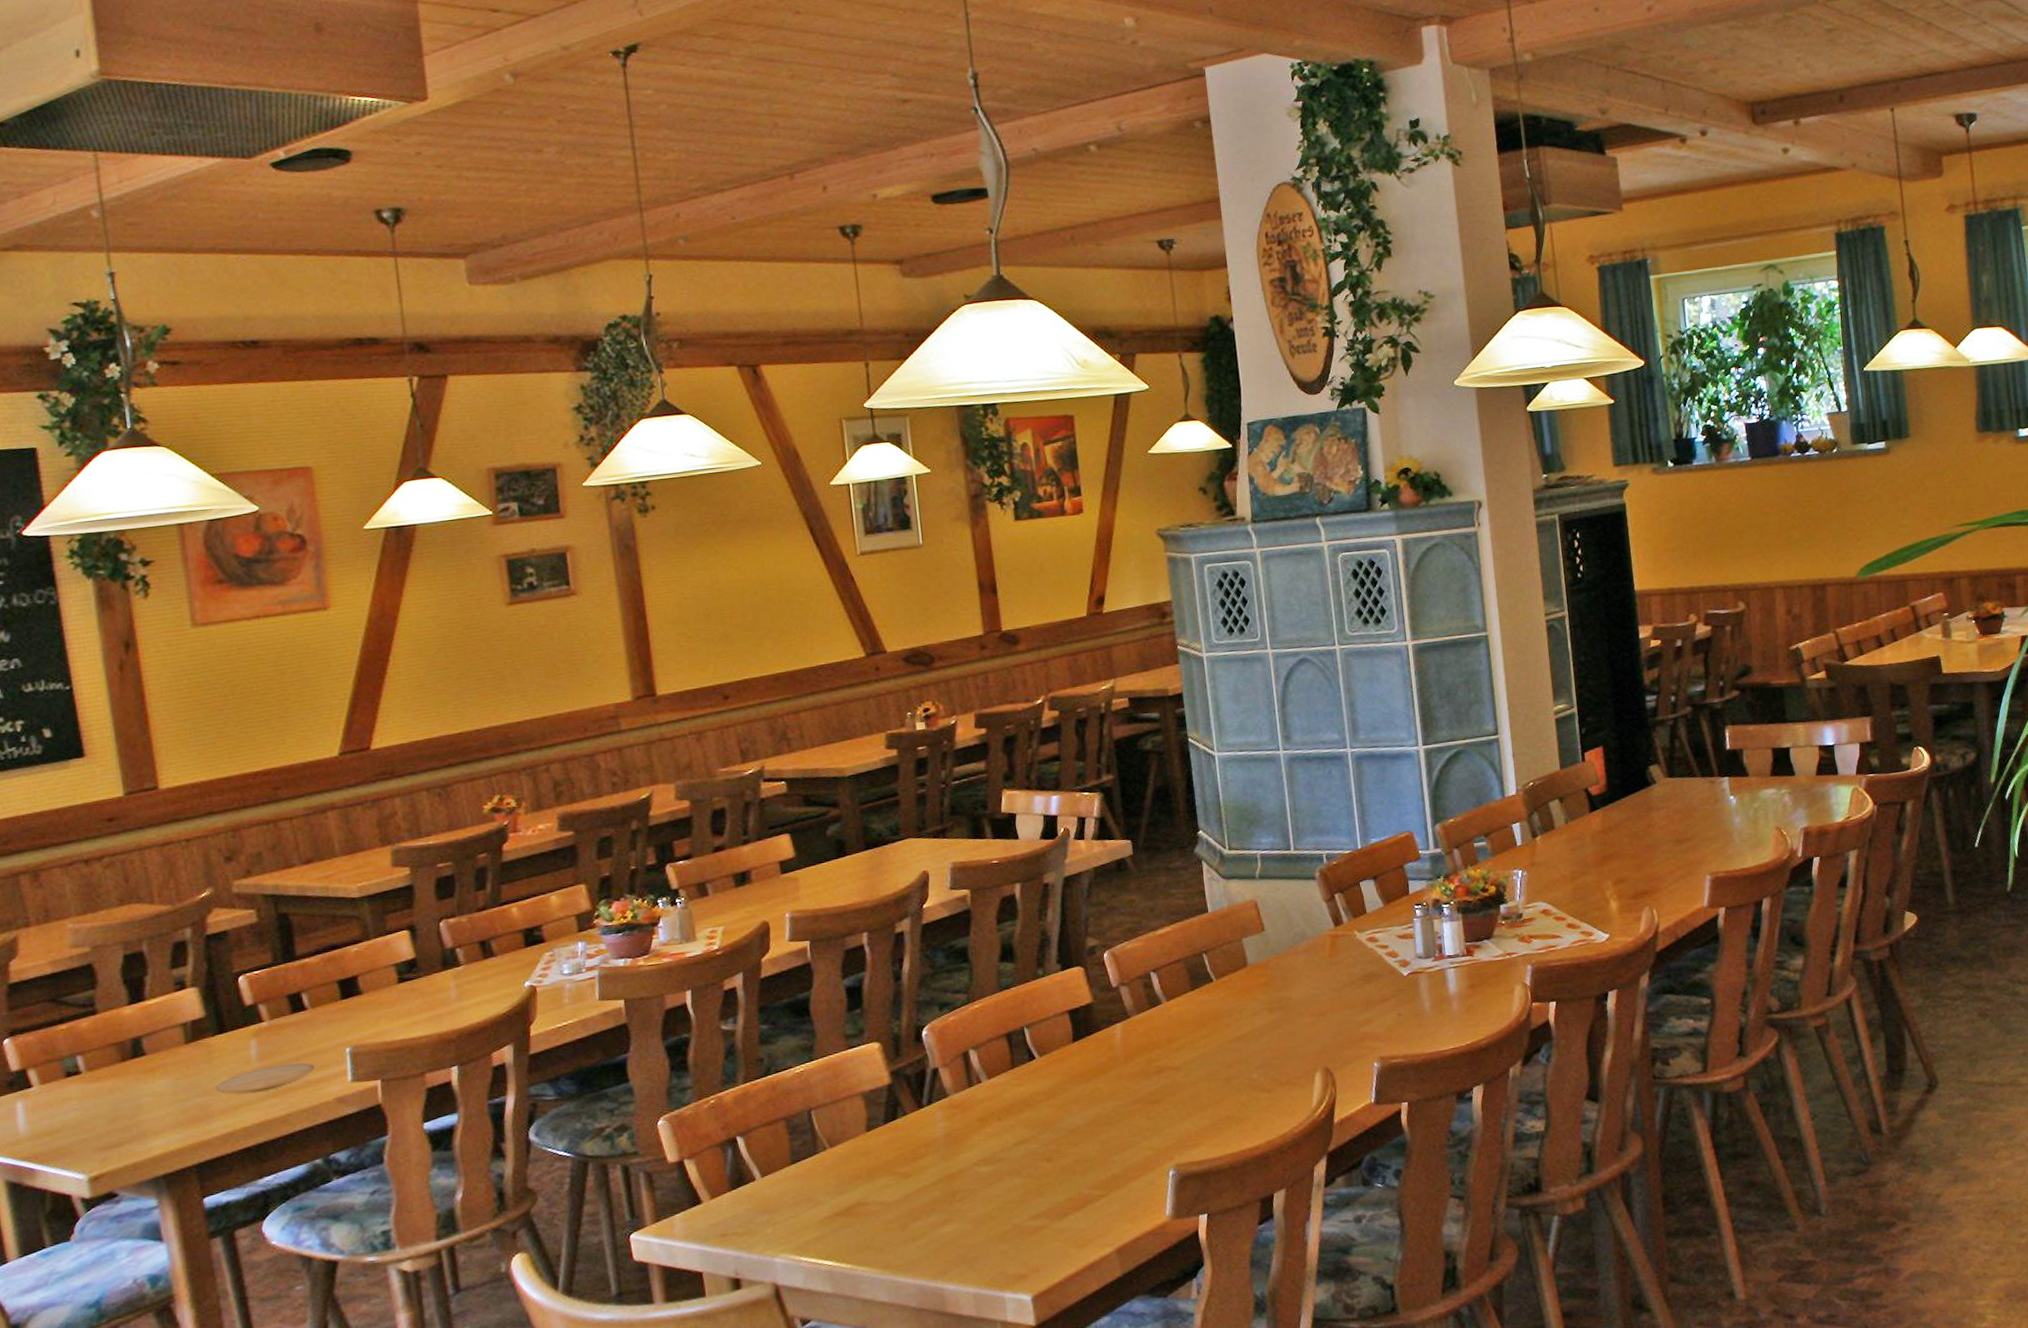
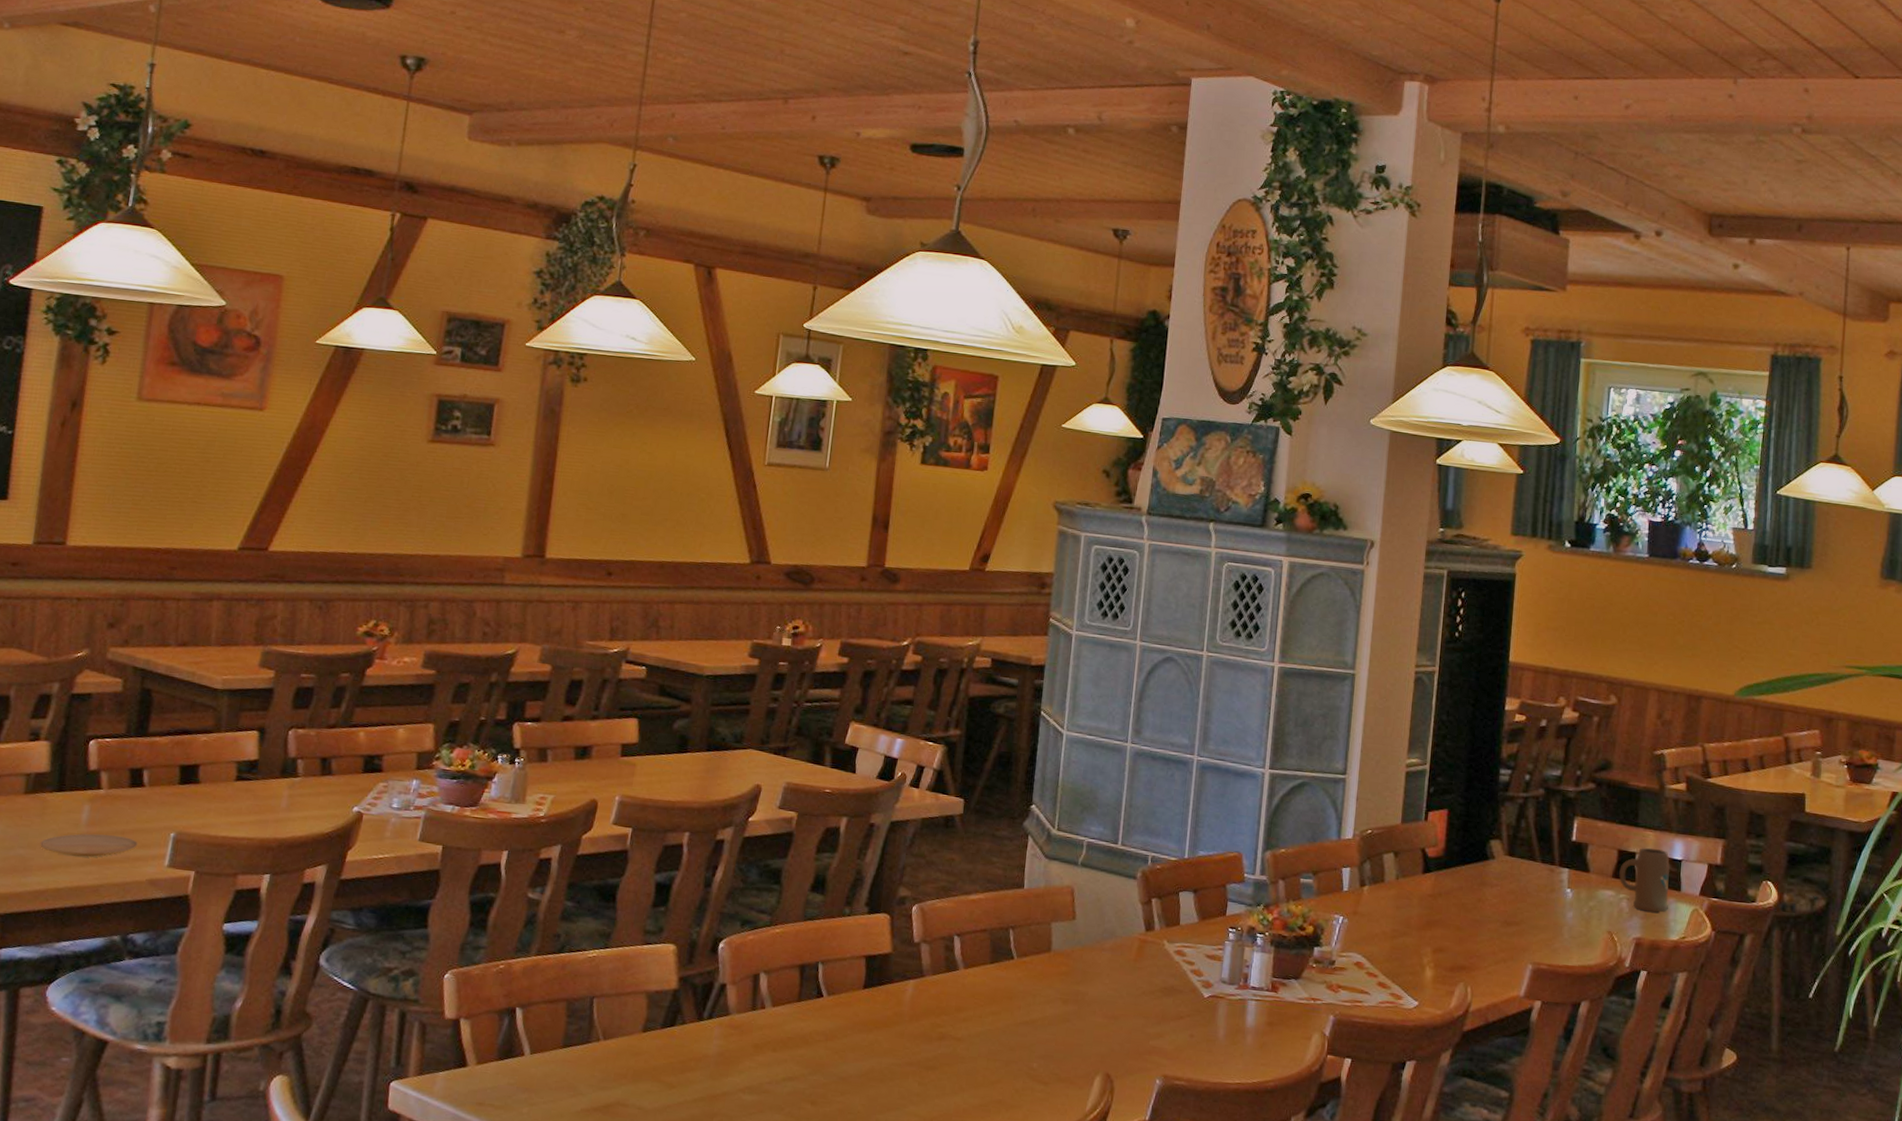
beer mug: none [1776,739,1829,801] -> present [1619,848,1670,913]

